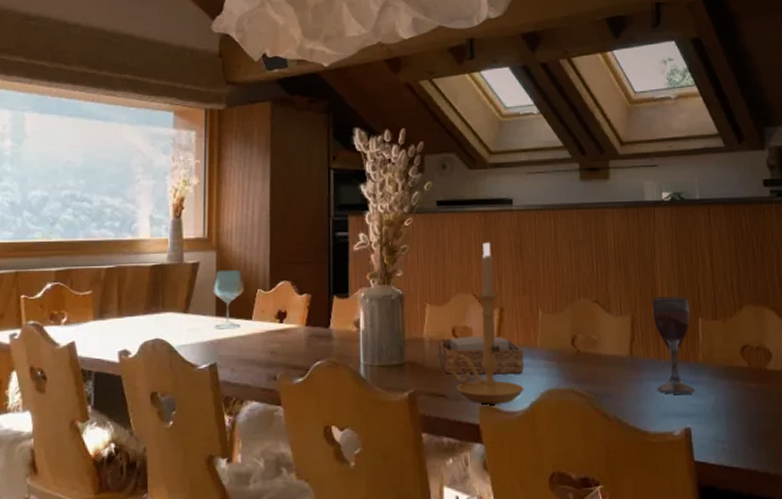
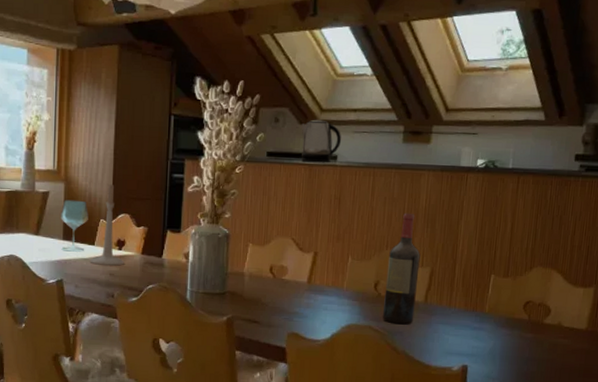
candlestick: none [247,249,287,343] -> present [89,184,124,266]
napkin holder: present [438,336,524,375] -> none [256,274,331,309]
candle holder: present [450,242,524,405] -> none [265,193,328,333]
kettle: none [470,162,515,209] -> present [301,119,341,163]
wine bottle: none [582,255,621,385] -> present [382,212,421,325]
cup: present [651,297,695,395] -> none [444,254,486,338]

